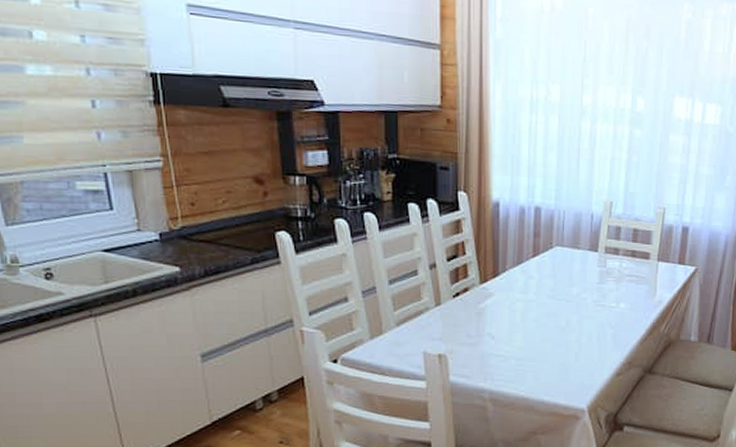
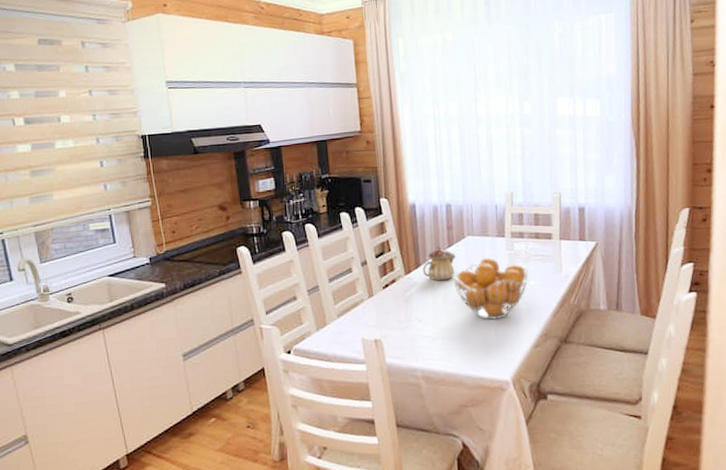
teapot: none [500,254,541,294] -> present [422,246,456,281]
fruit basket: none [534,272,619,344] -> present [452,257,529,321]

